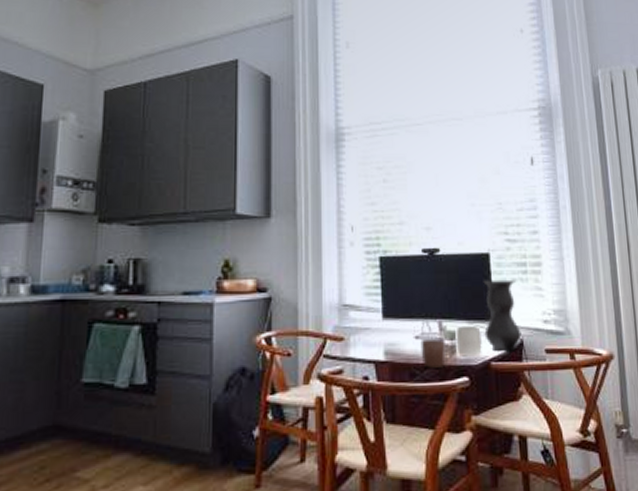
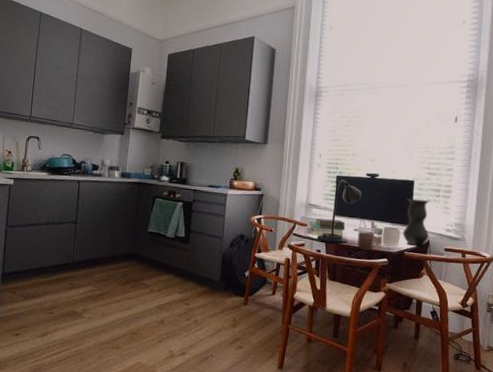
books: none [344,324,402,354] -> present [307,218,345,237]
desk lamp: none [361,261,420,363] -> present [317,179,362,244]

